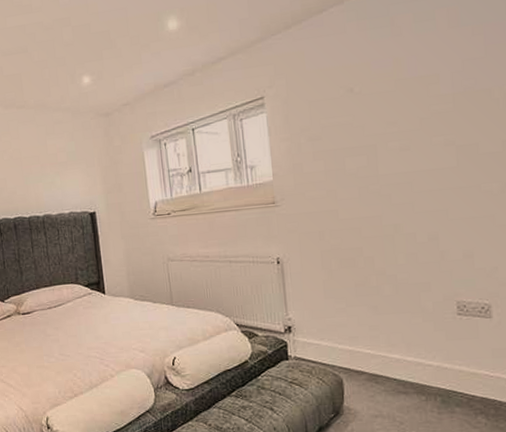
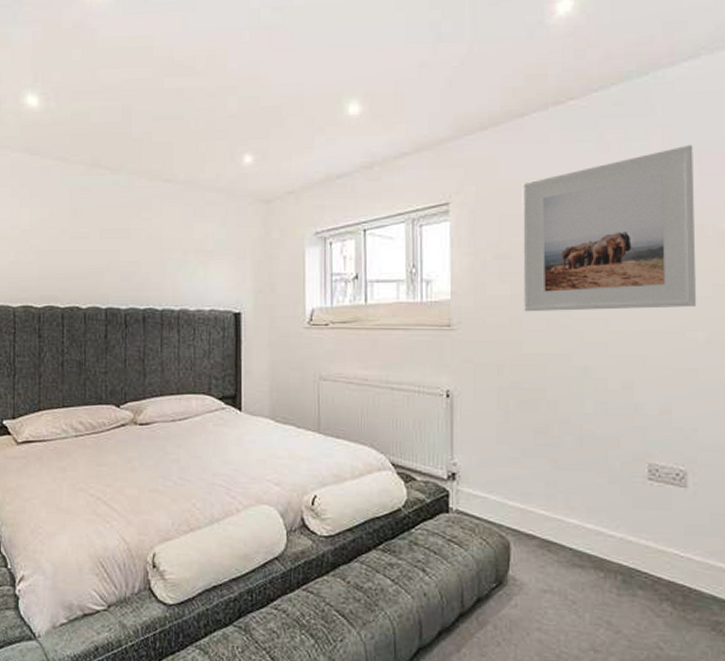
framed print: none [326,18,490,184] -> present [522,144,697,312]

